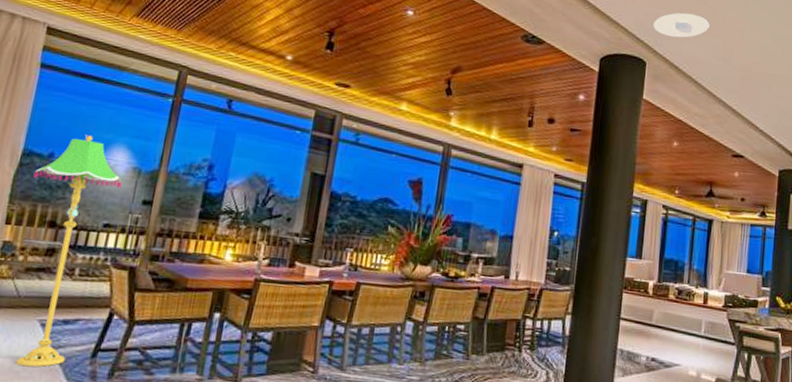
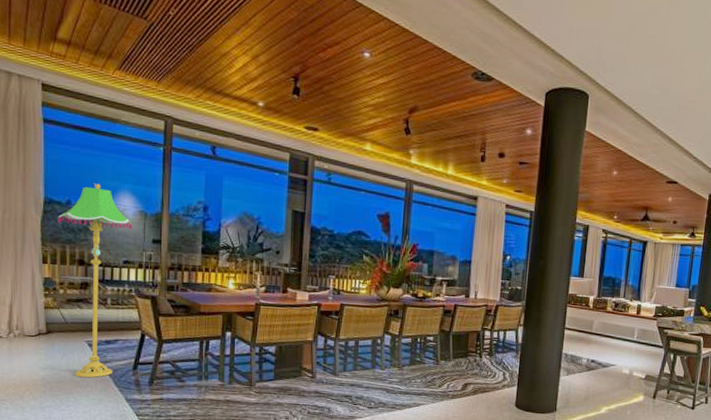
recessed light: present [653,13,710,38] -> none [596,43,650,69]

